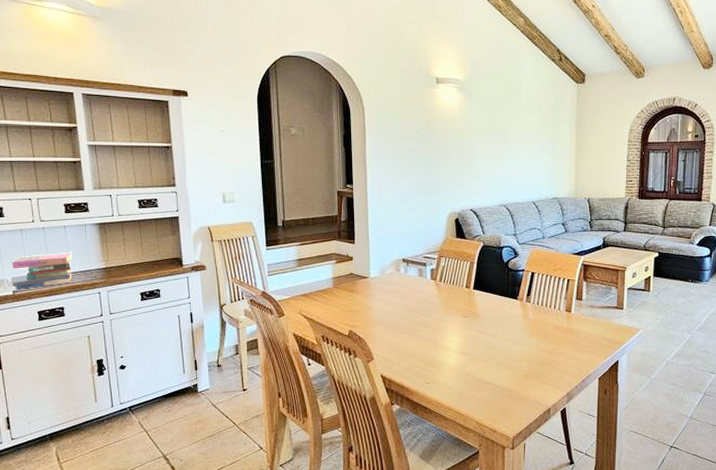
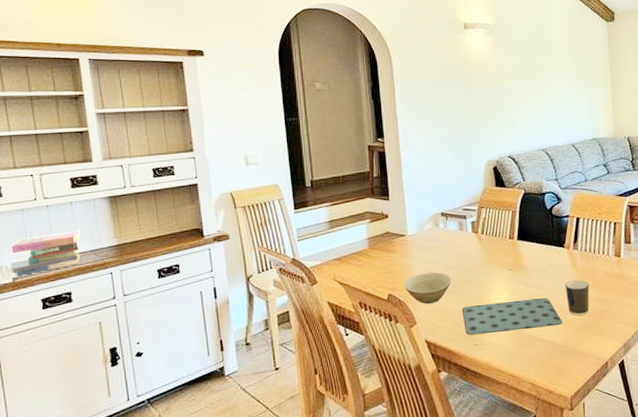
bowl: none [365,314,409,342] -> present [404,272,452,304]
placemat: none [417,345,510,374] -> present [463,298,563,335]
mug: none [515,330,539,364] -> present [565,279,590,316]

